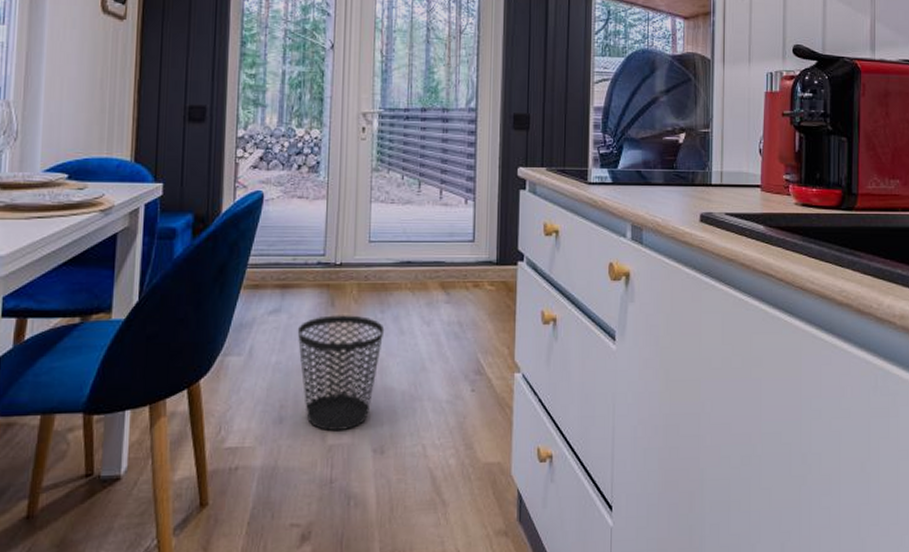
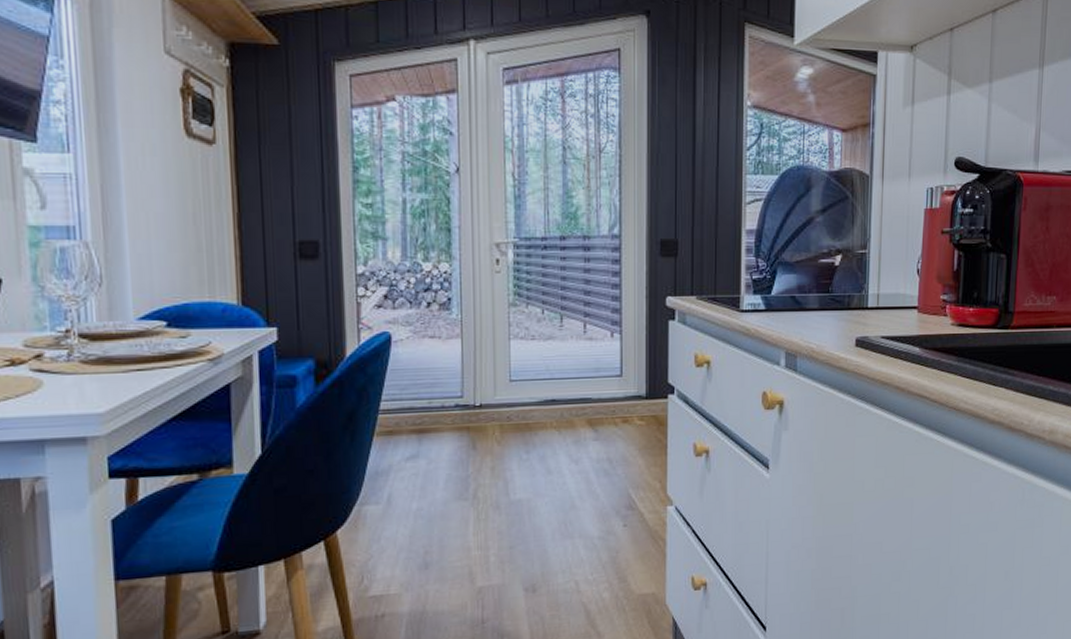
wastebasket: present [297,315,385,430] -> none [438,457,531,573]

